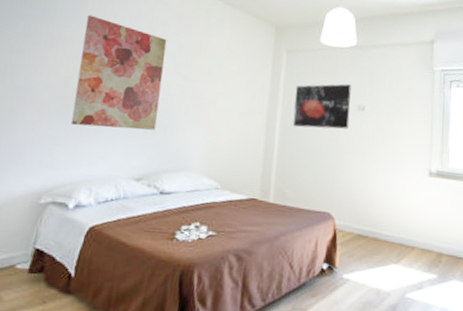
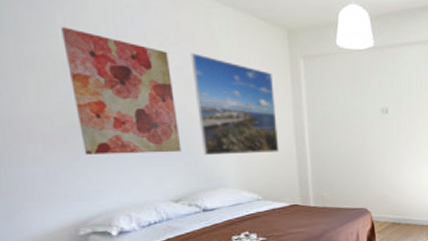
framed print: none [174,41,255,140] -> present [190,53,279,156]
wall art: present [292,84,352,129] -> none [318,88,375,135]

